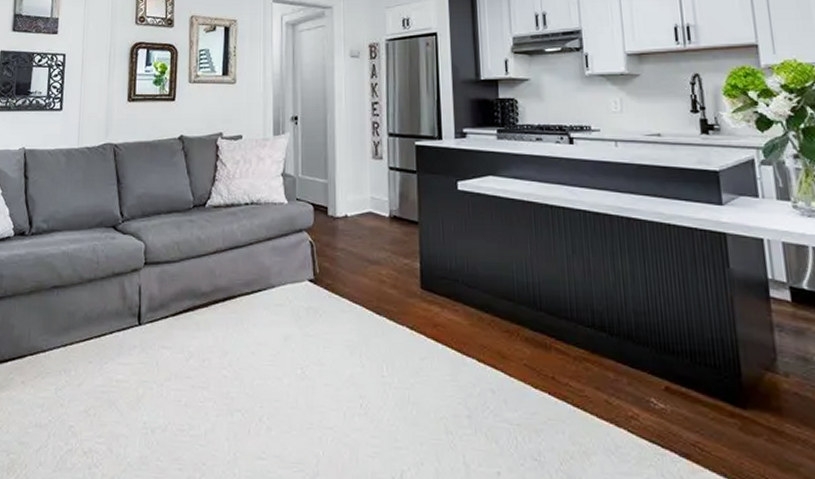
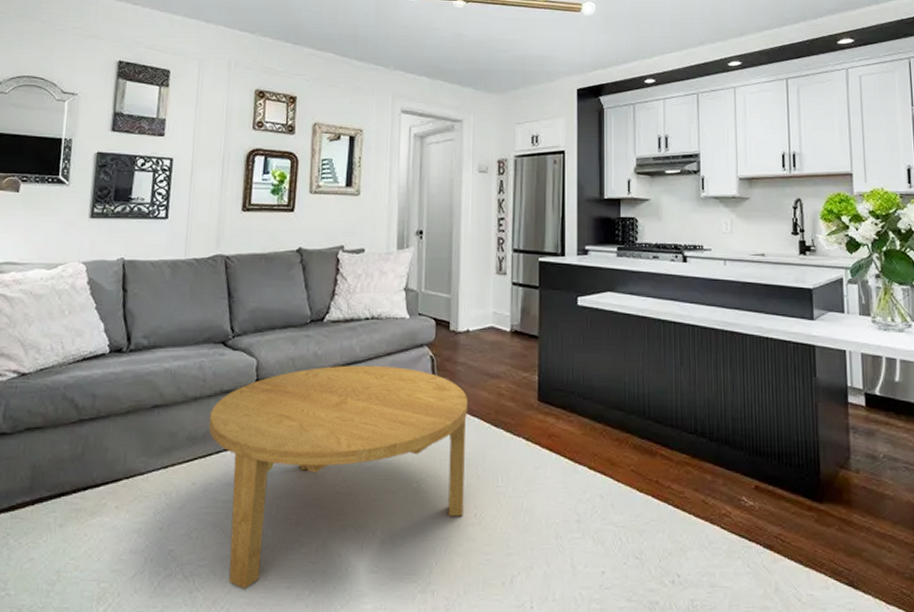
coffee table: none [103,249,350,469] -> present [209,365,469,589]

